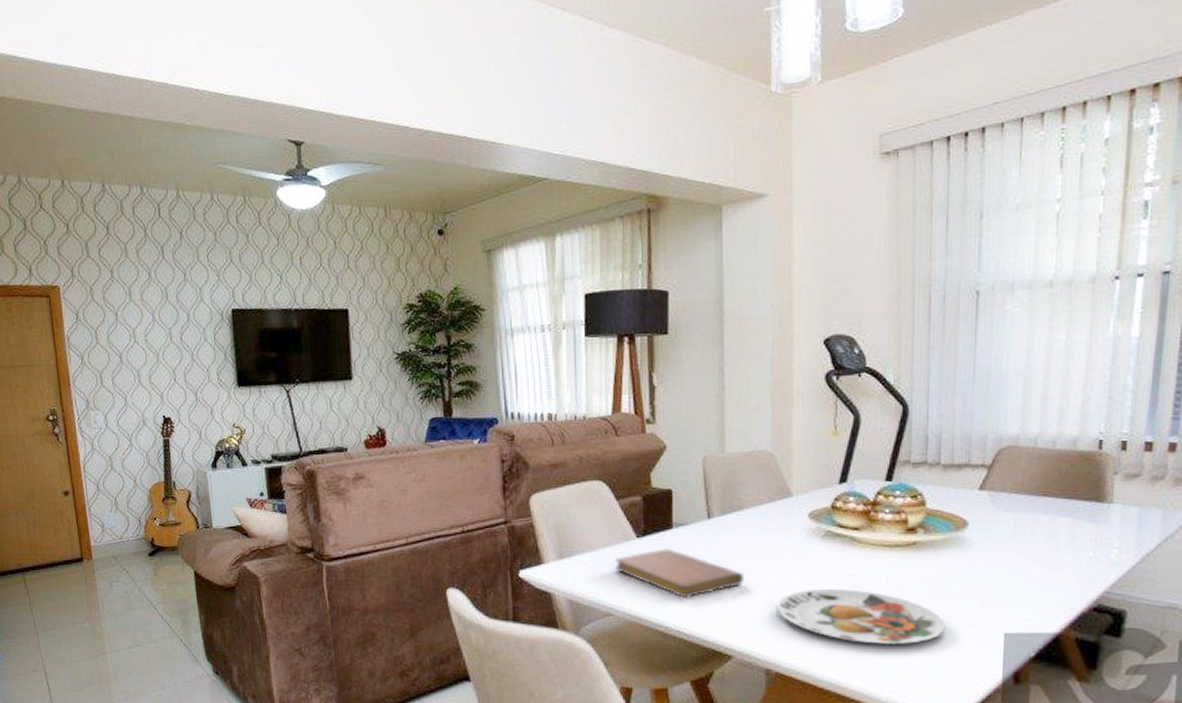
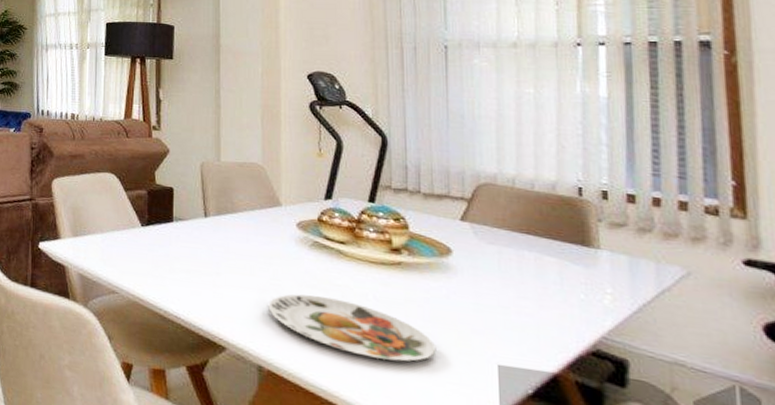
notebook: present [615,548,745,598] -> none [122,239,238,287]

